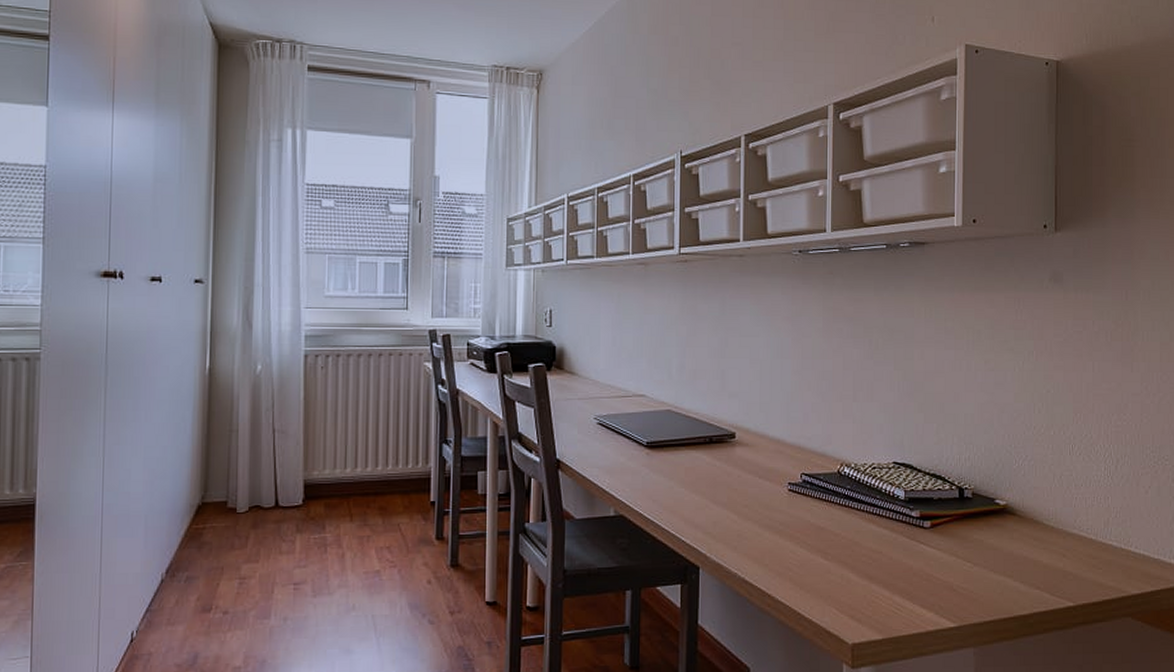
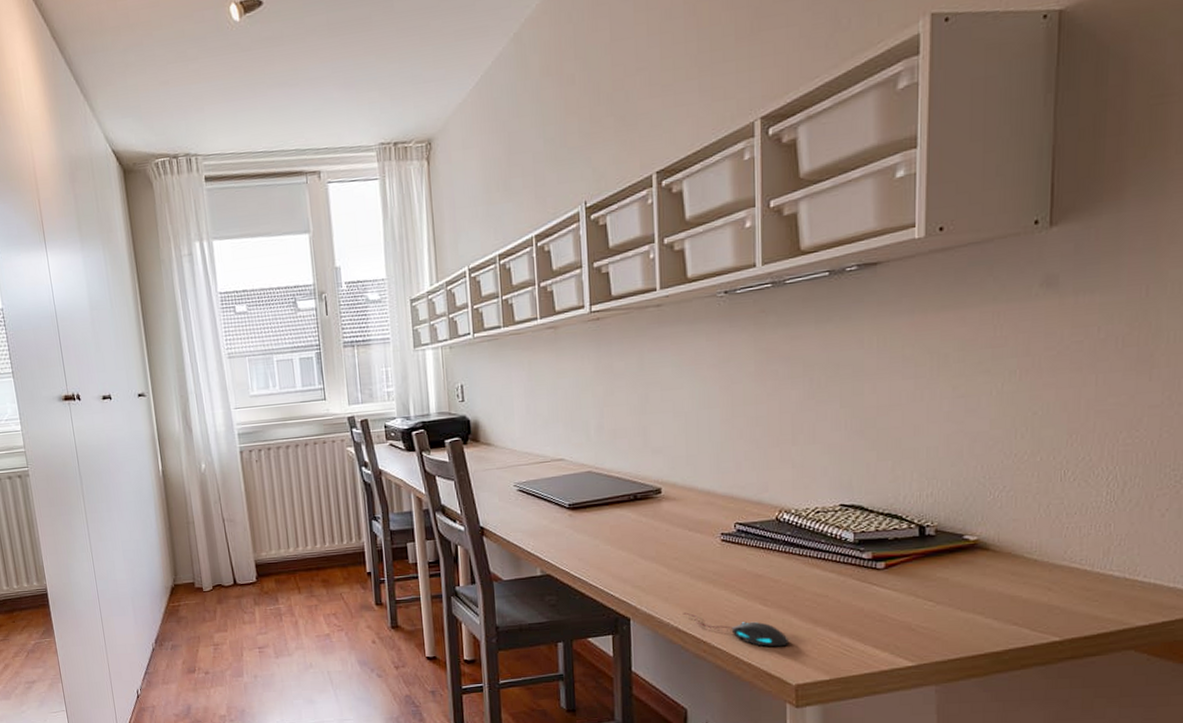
mouse: none [750,563,846,603] -> present [683,612,788,647]

